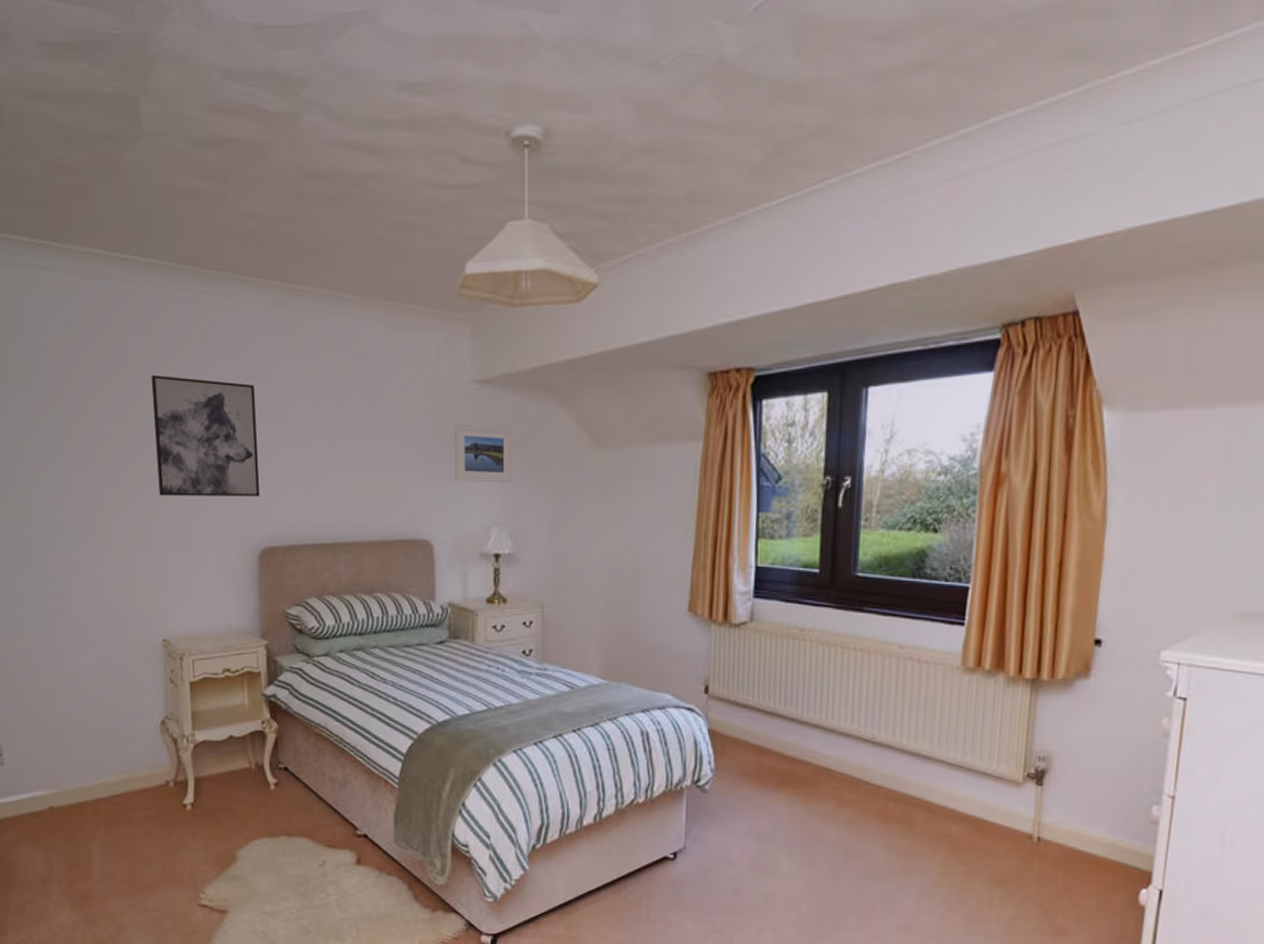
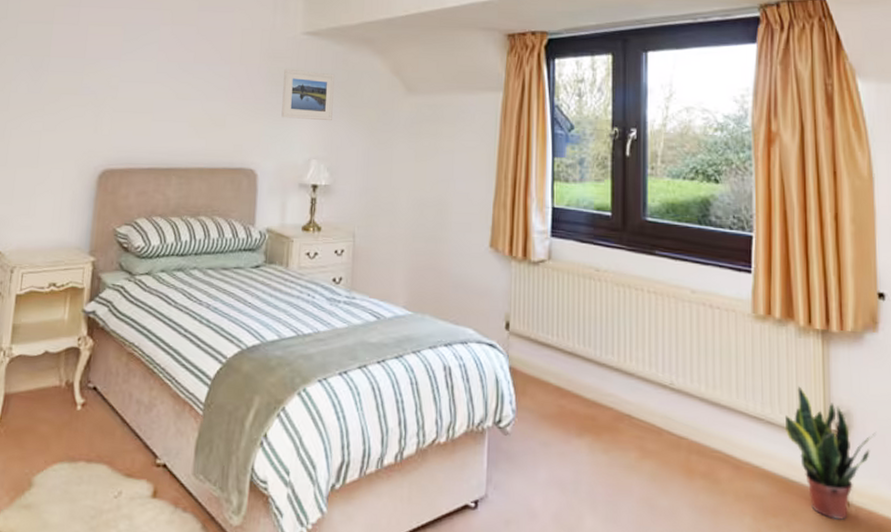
wall art: present [151,374,260,497] -> none [18,16,115,124]
potted plant: none [983,734,1075,853] -> present [784,386,877,520]

